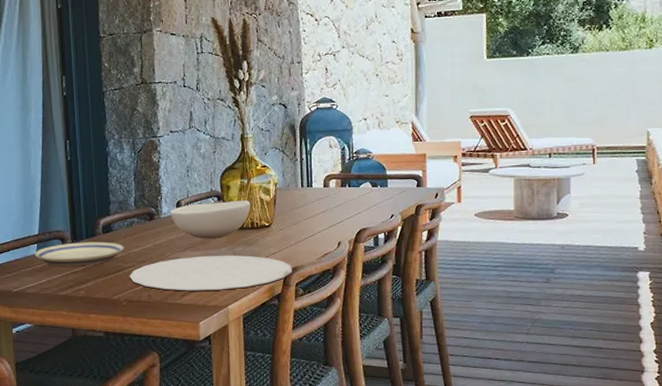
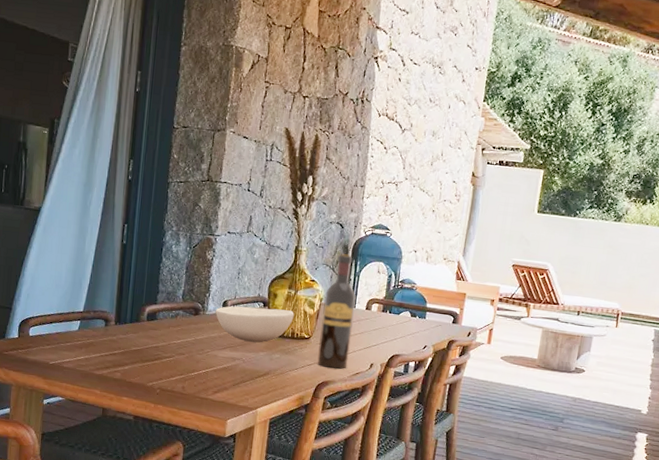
plate: present [34,241,124,267] -> none [76,324,166,350]
placemat: present [129,255,292,291] -> none [166,355,324,394]
wine bottle: none [279,134,314,253] -> present [317,253,356,369]

